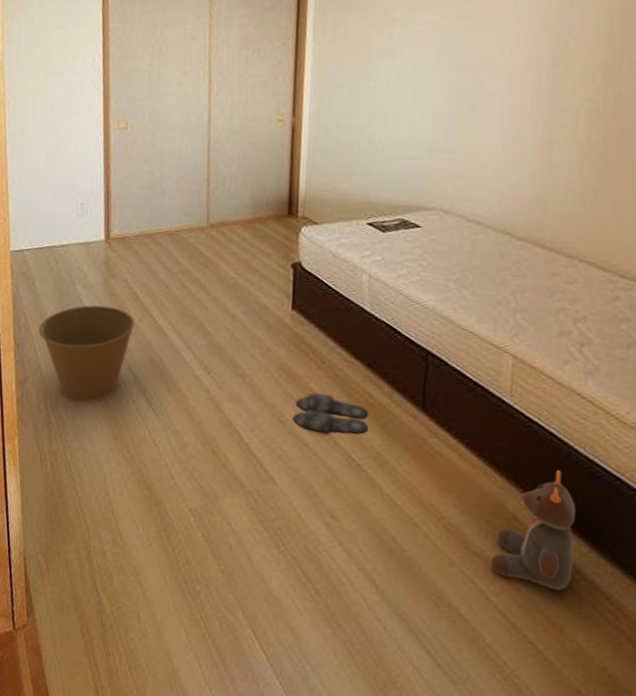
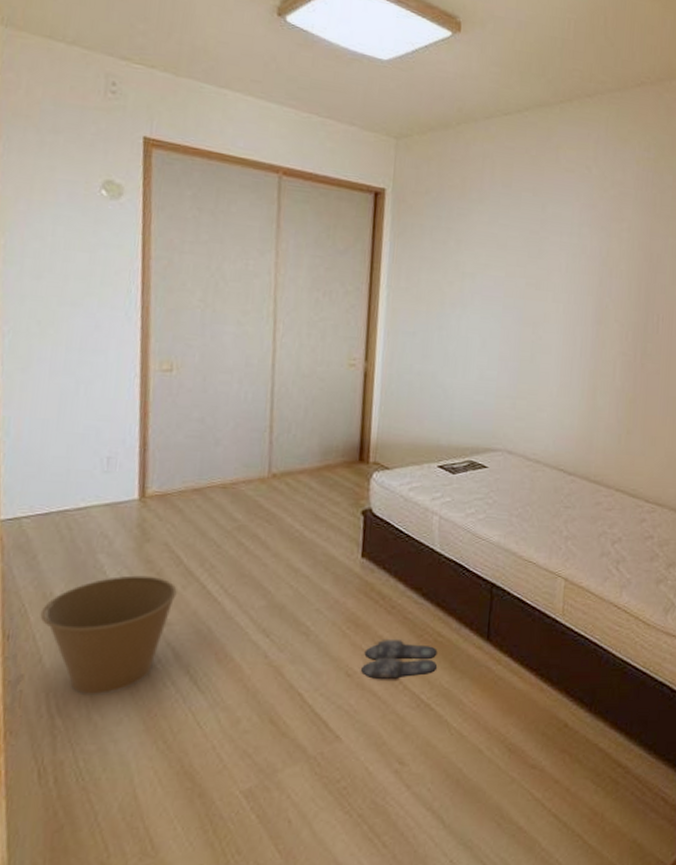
teddy bear: present [490,470,576,591] -> none [545,675,614,782]

